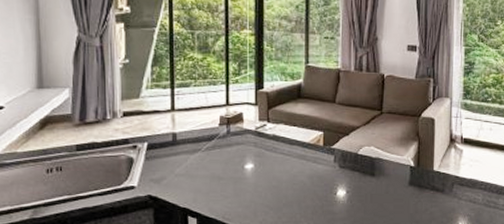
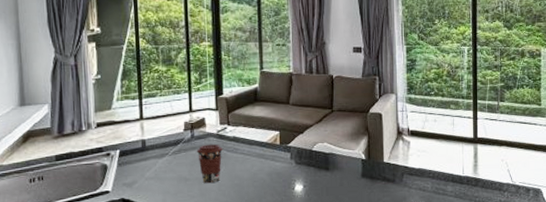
coffee cup: none [232,142,261,184] -> present [196,145,223,184]

